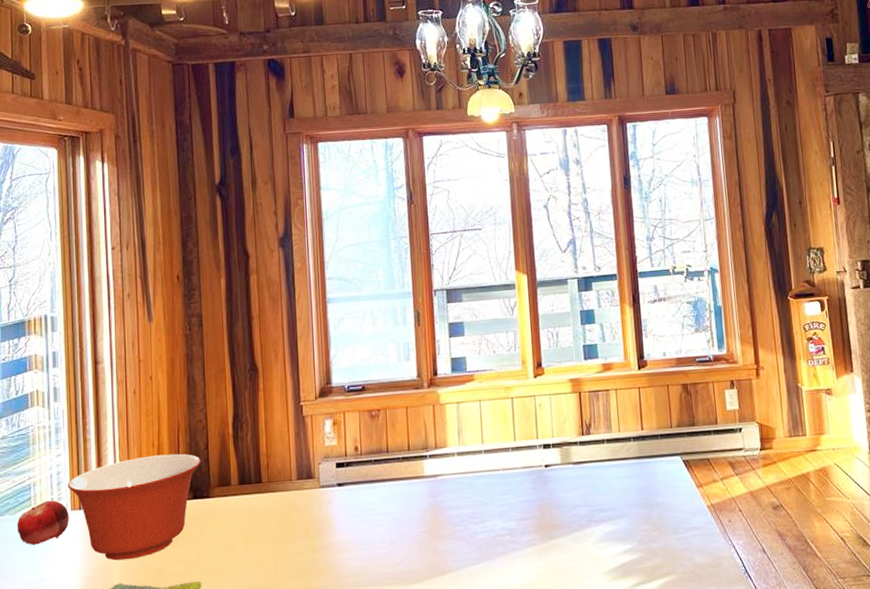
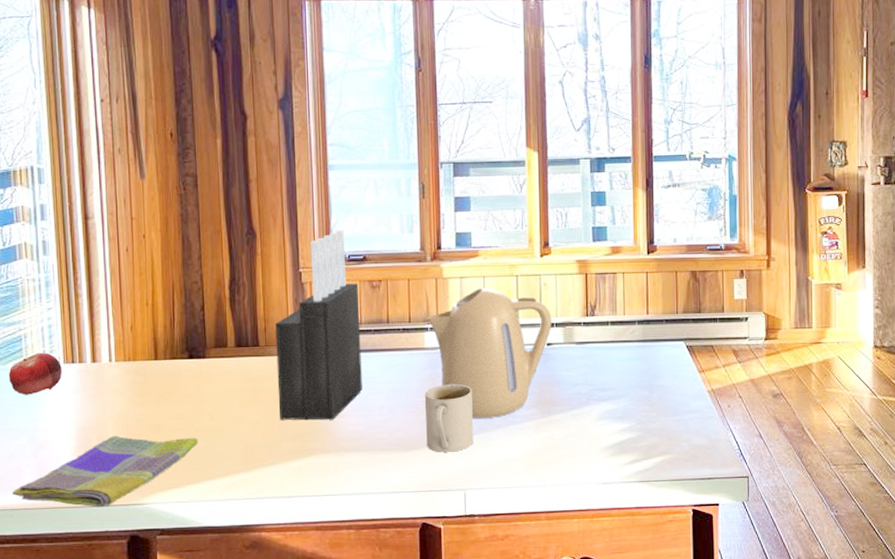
mixing bowl: present [67,453,201,561] -> none [59,313,196,414]
knife block: none [278,361,364,559] -> present [275,229,362,421]
kettle: none [425,411,549,547] -> present [427,288,552,418]
mug: none [426,512,476,585] -> present [425,384,474,453]

